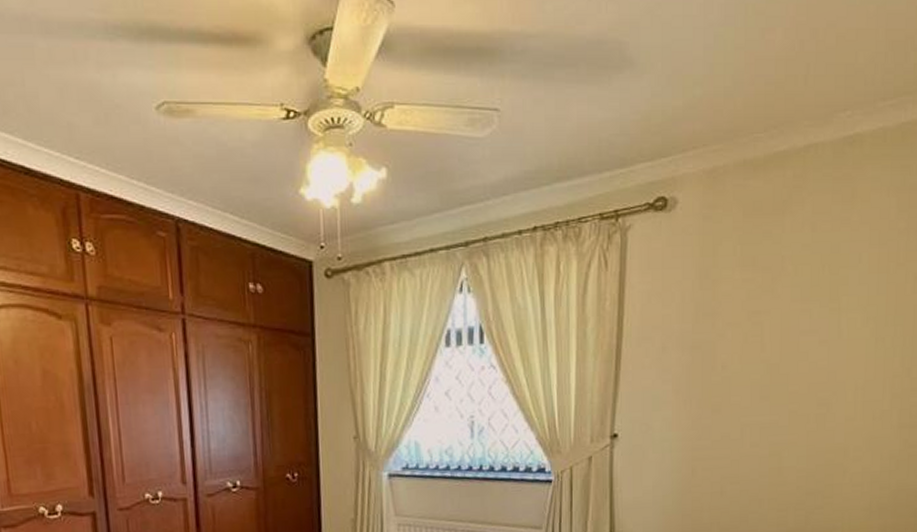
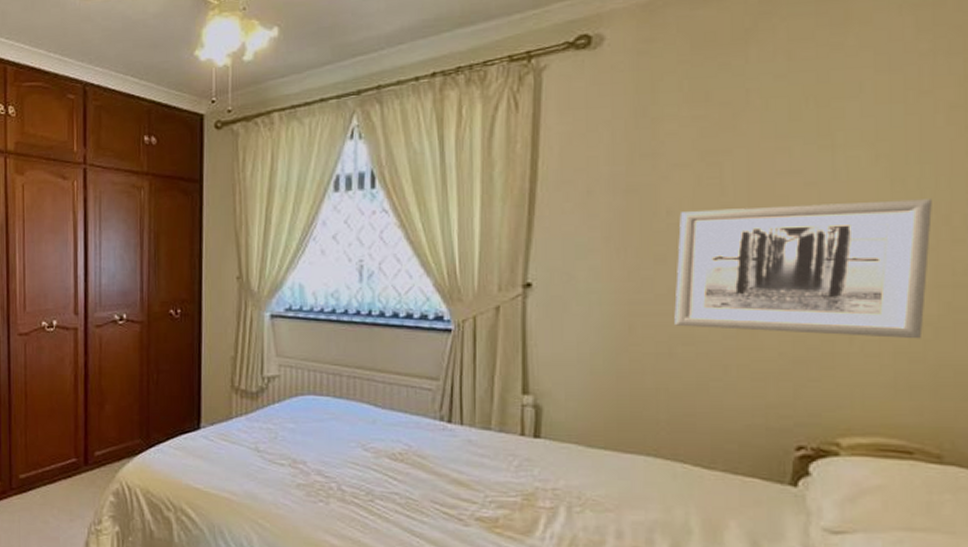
wall art: none [725,355,900,470] -> present [674,199,932,339]

